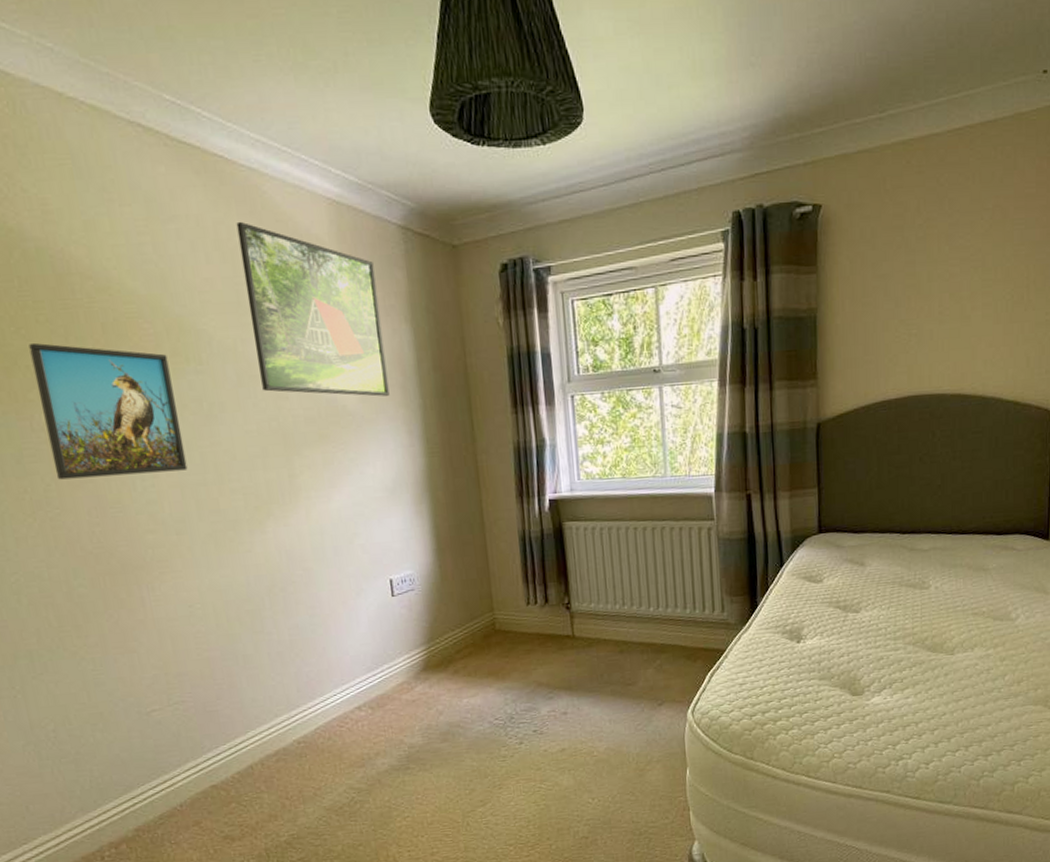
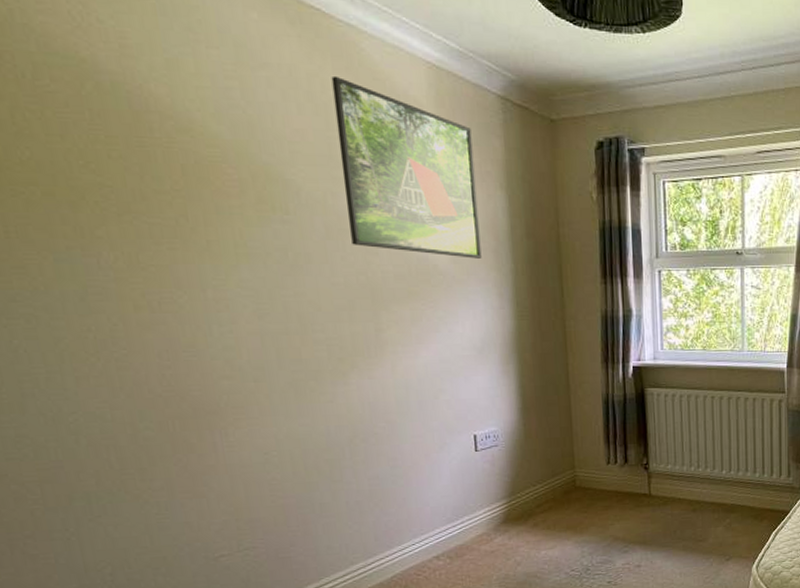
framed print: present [29,342,188,480] -> none [99,178,269,320]

